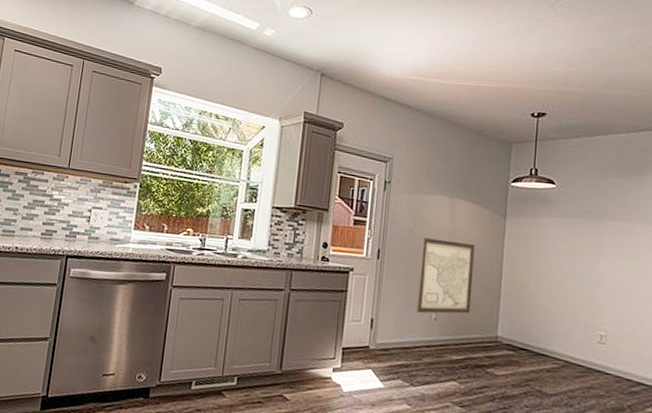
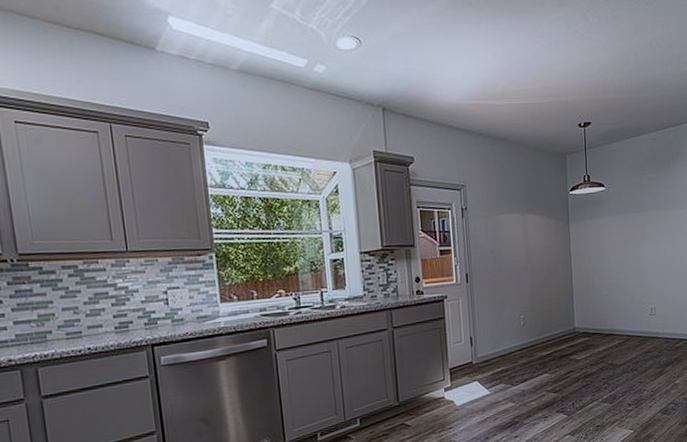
wall art: present [416,237,475,314] -> none [502,253,551,323]

